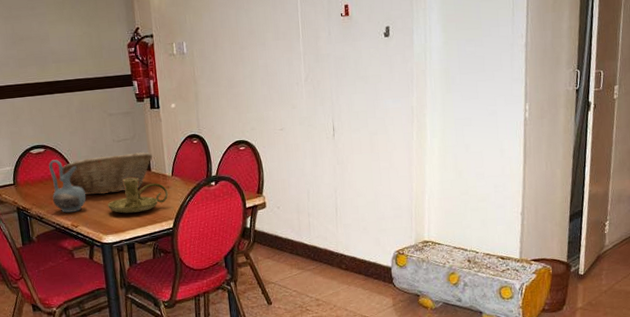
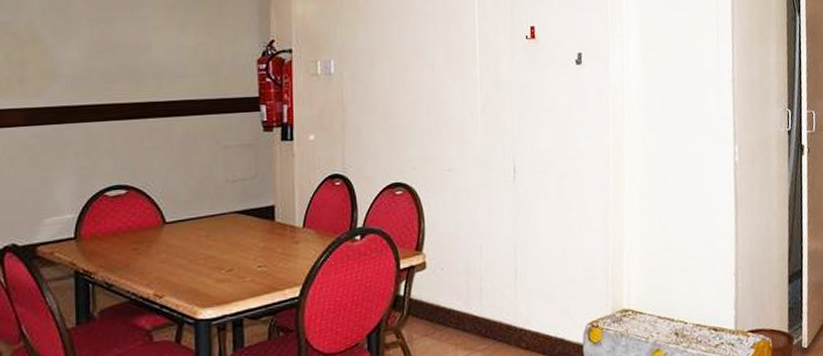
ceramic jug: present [49,159,87,213] -> none [130,205,180,278]
fruit basket: present [58,152,153,195] -> none [143,196,279,253]
candle holder: present [107,177,168,214] -> none [210,229,296,278]

